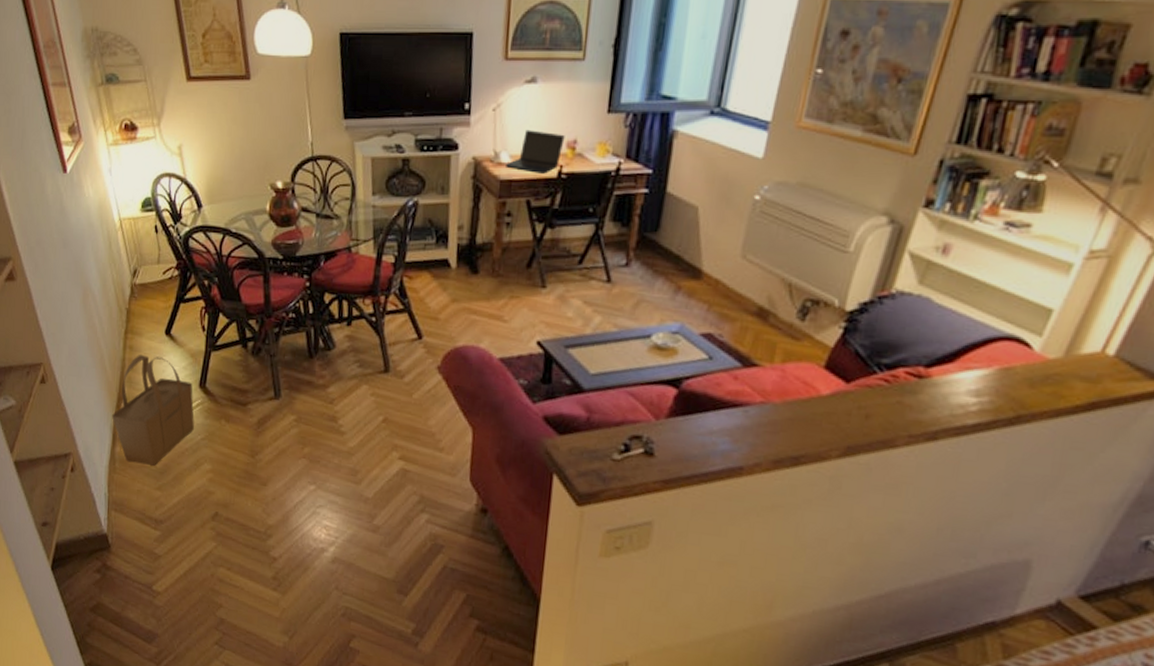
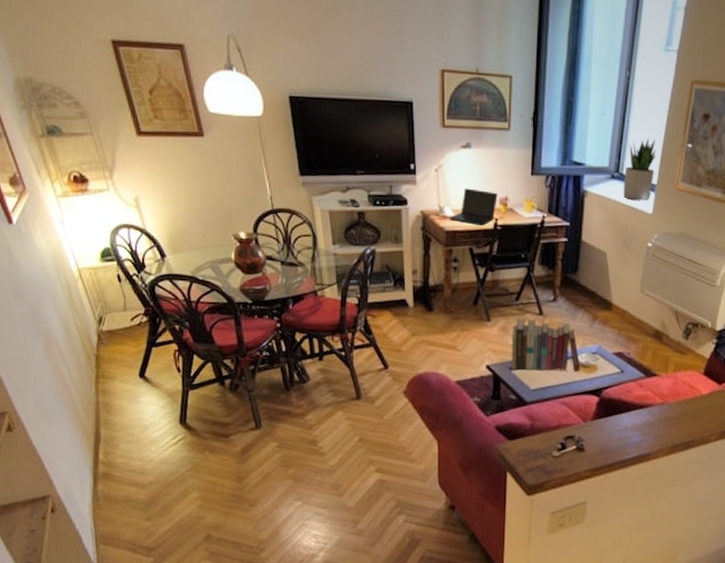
shopping bag: present [112,355,194,466] -> none [91,398,178,499]
books: none [566,286,655,356] -> present [511,318,580,373]
planter: none [724,64,773,143] -> present [623,138,657,201]

